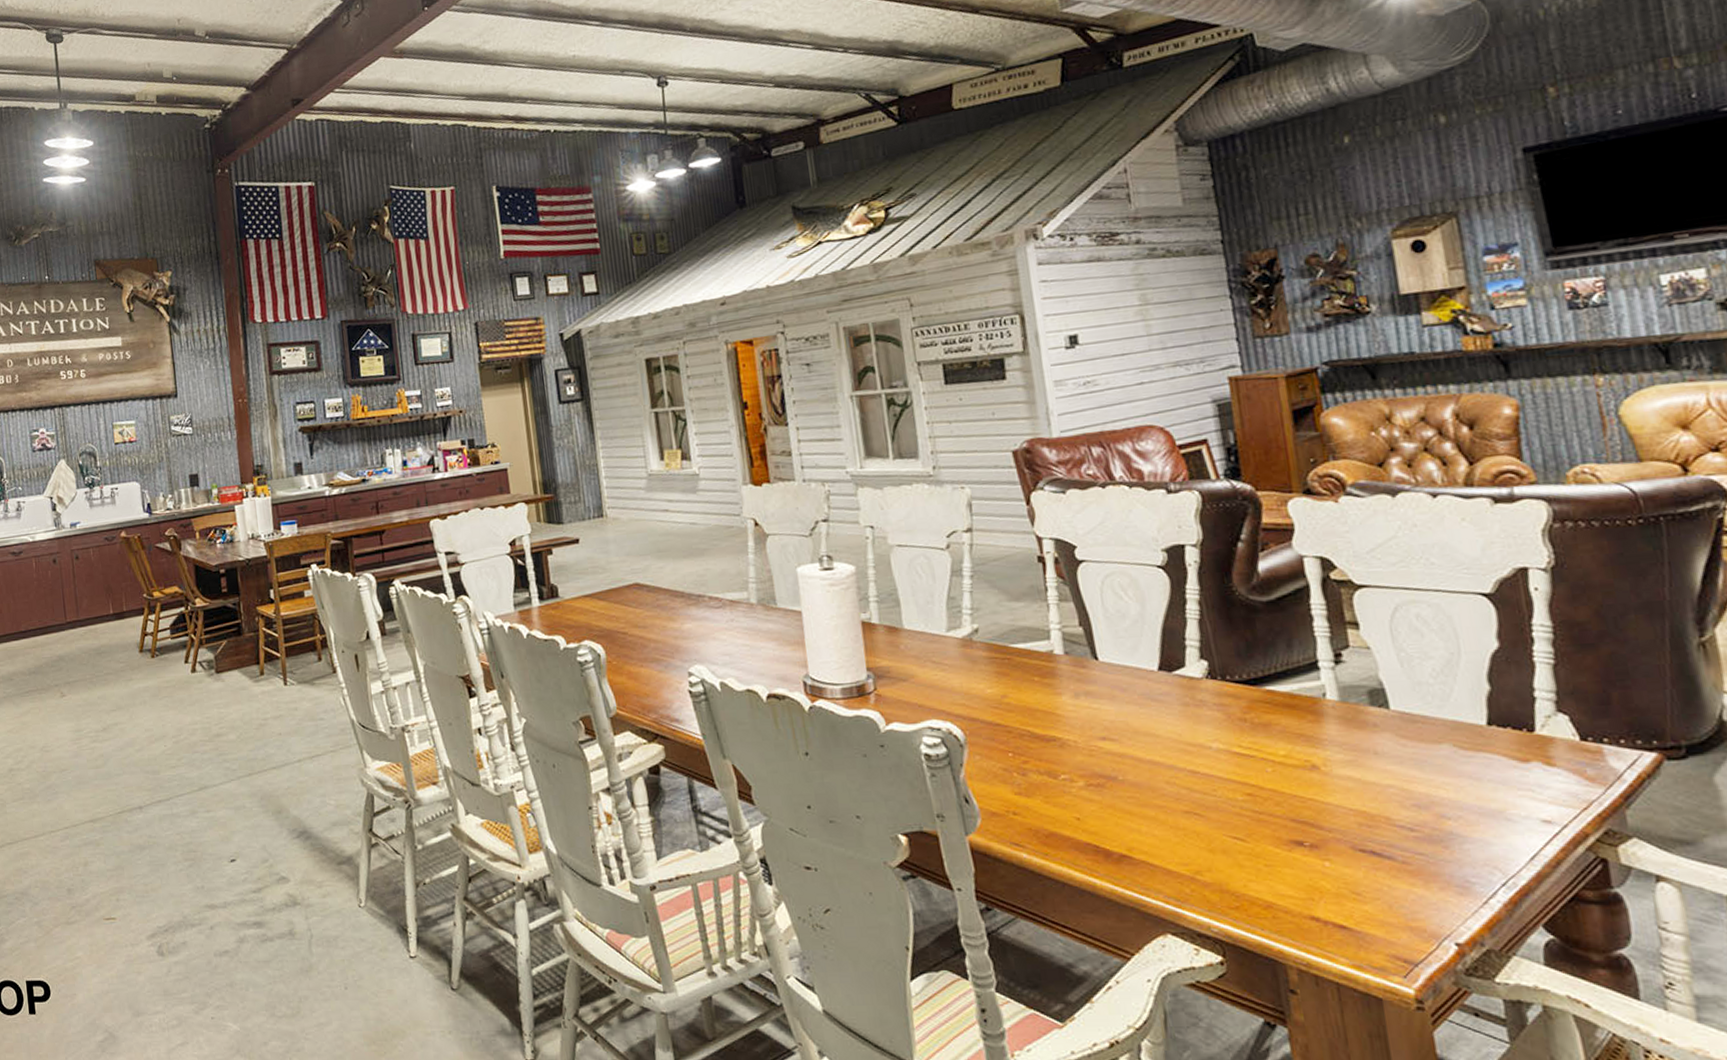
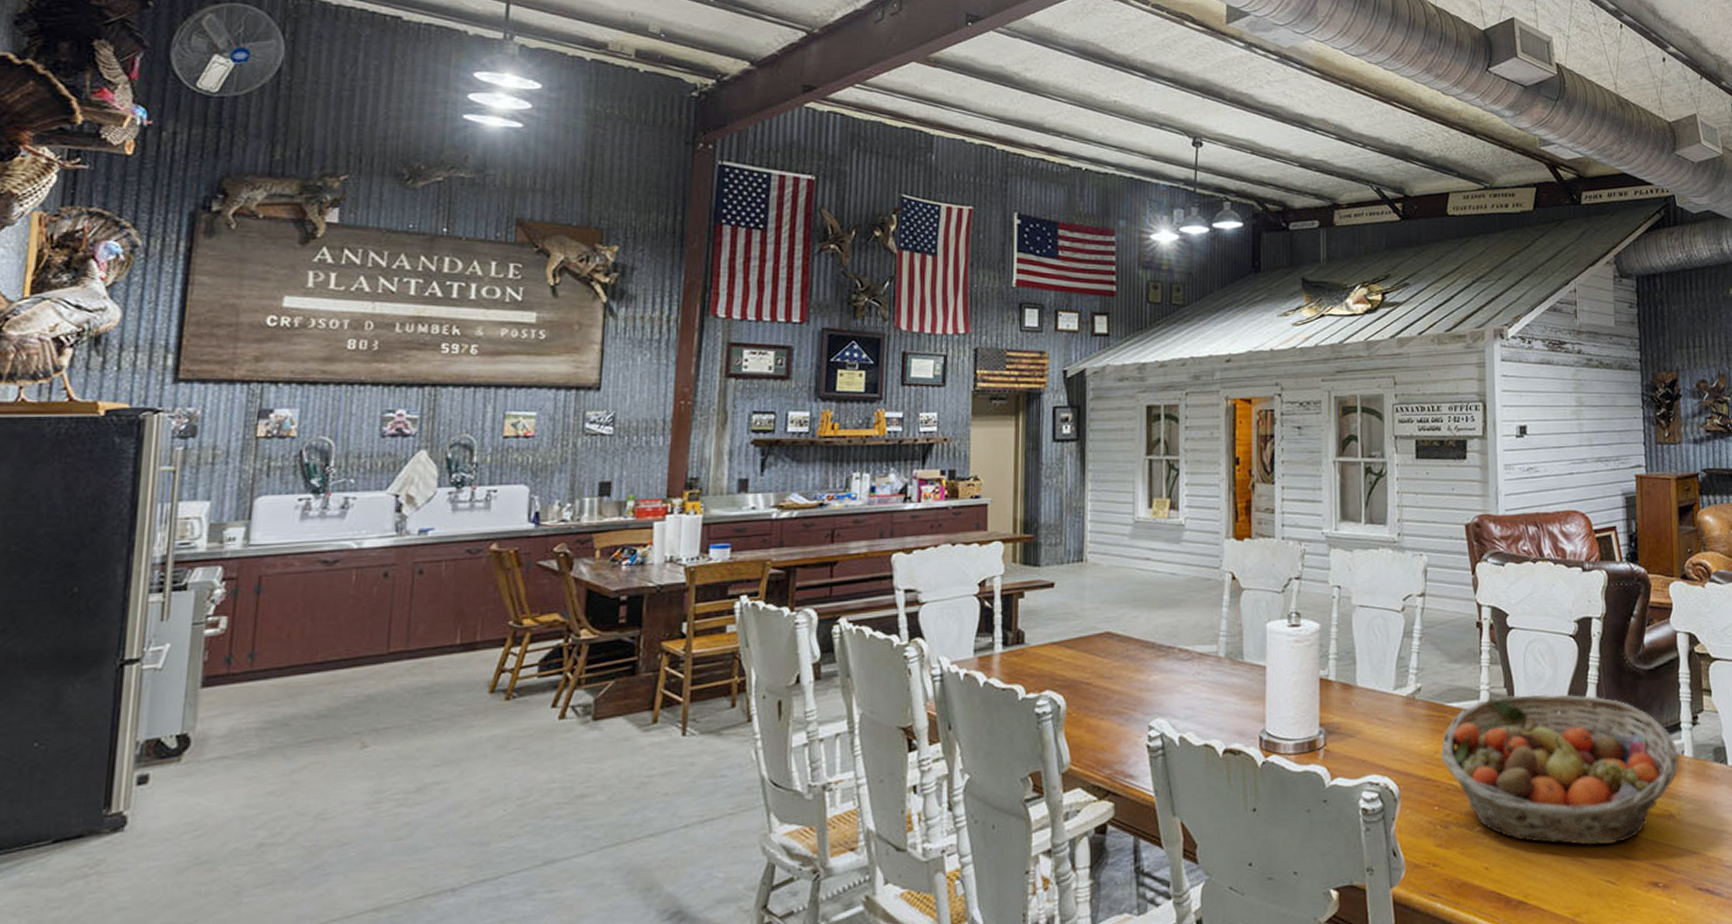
fruit basket: none [1009,631,1320,798] -> present [1441,694,1679,845]

